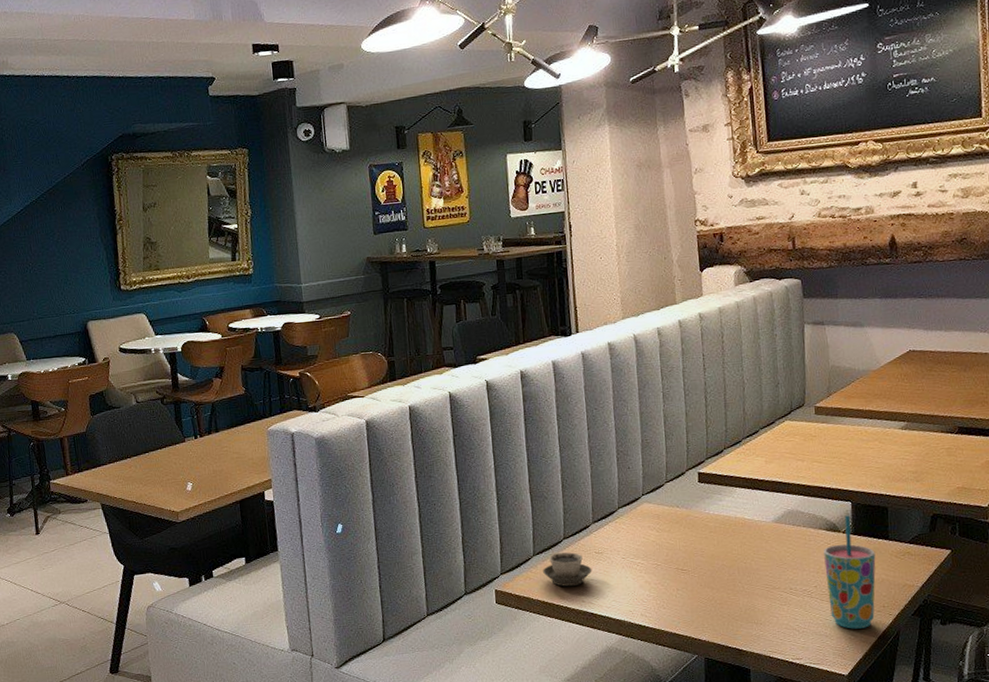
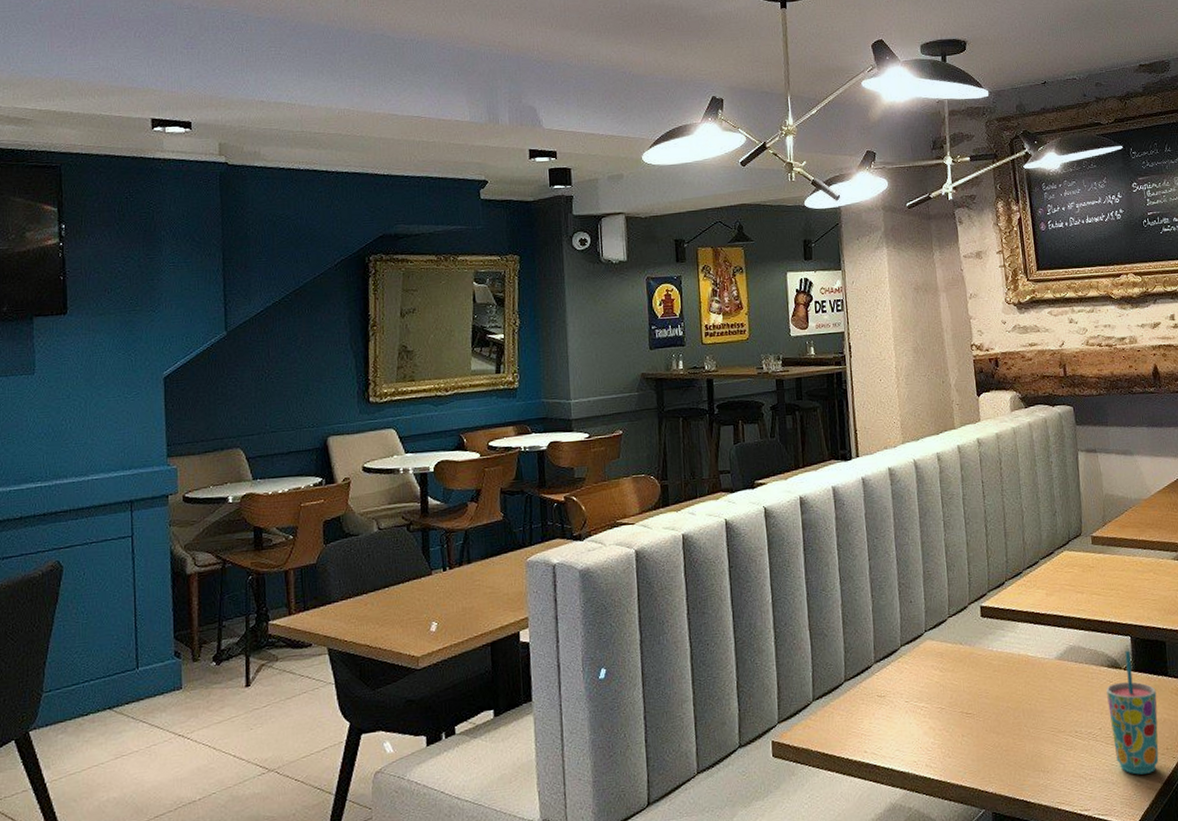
cup: present [543,552,592,587] -> none [823,696,875,736]

